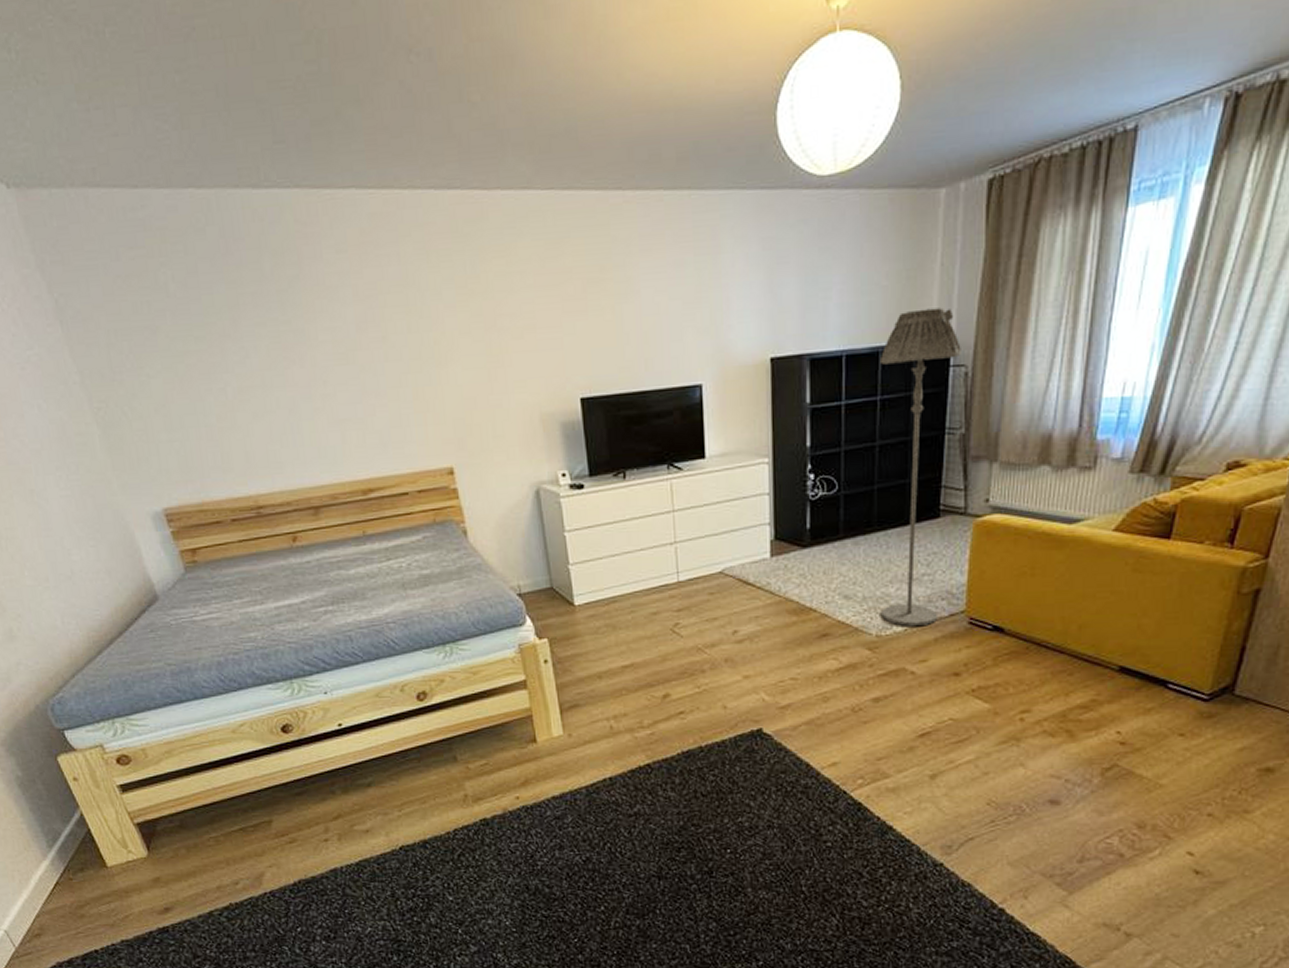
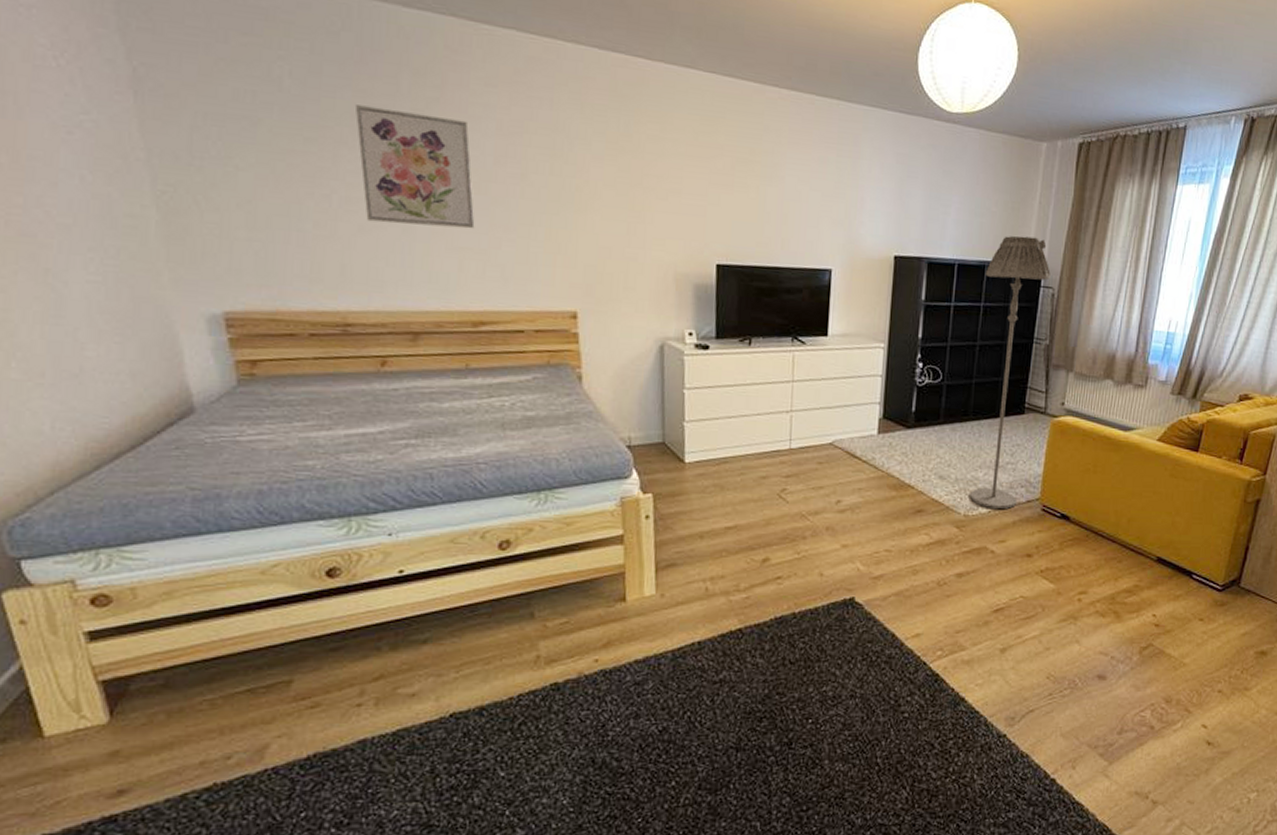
wall art: none [229,292,350,408] -> present [354,105,475,229]

